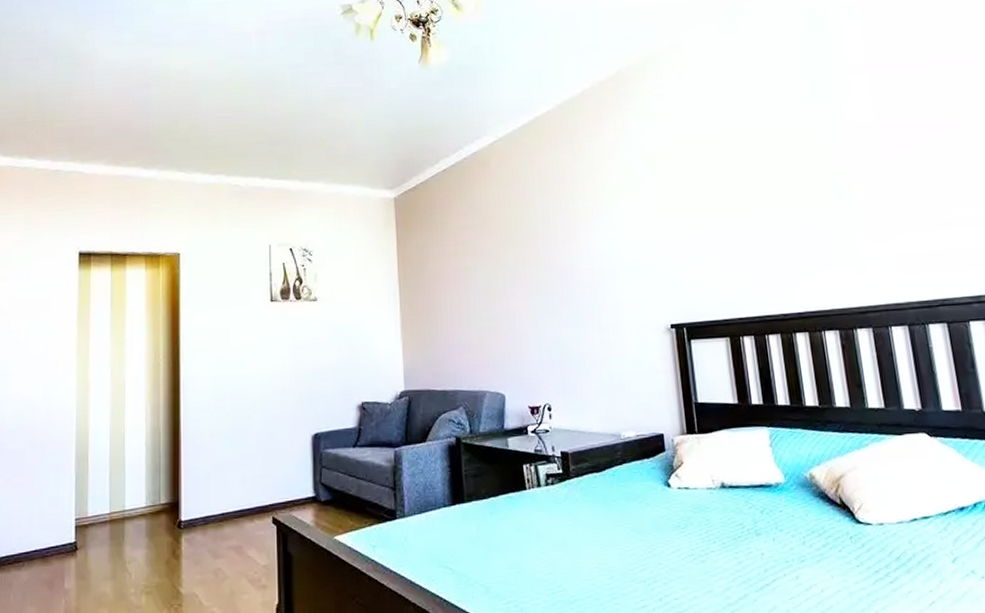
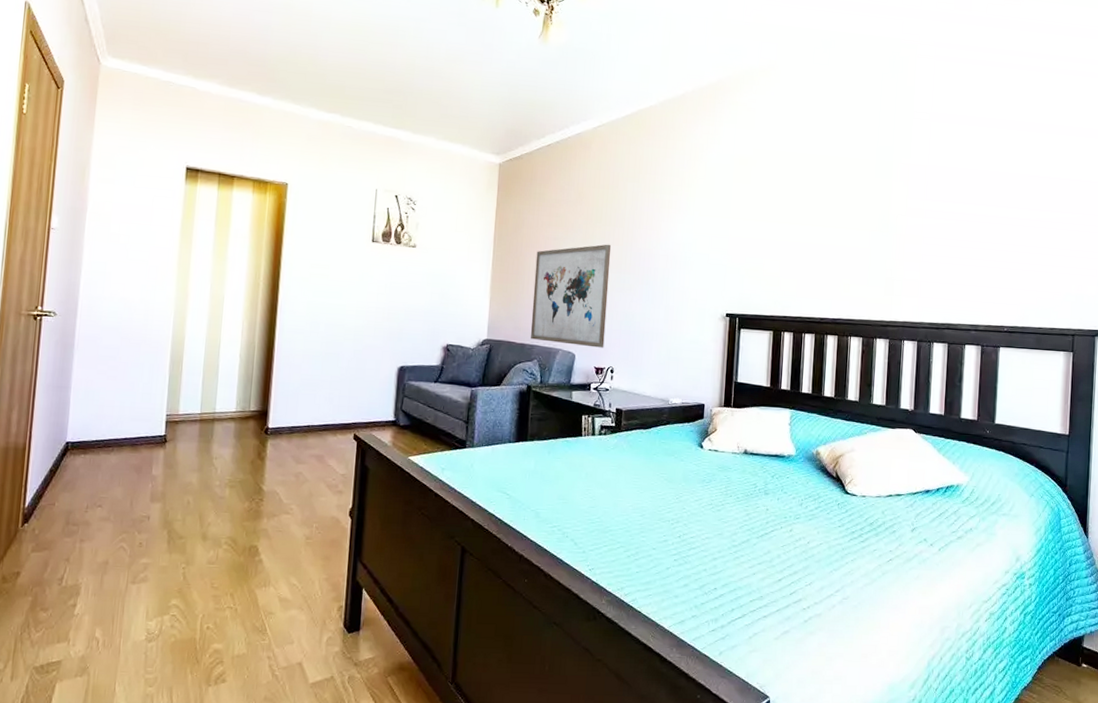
wall art: none [446,266,536,385] -> present [530,244,612,348]

